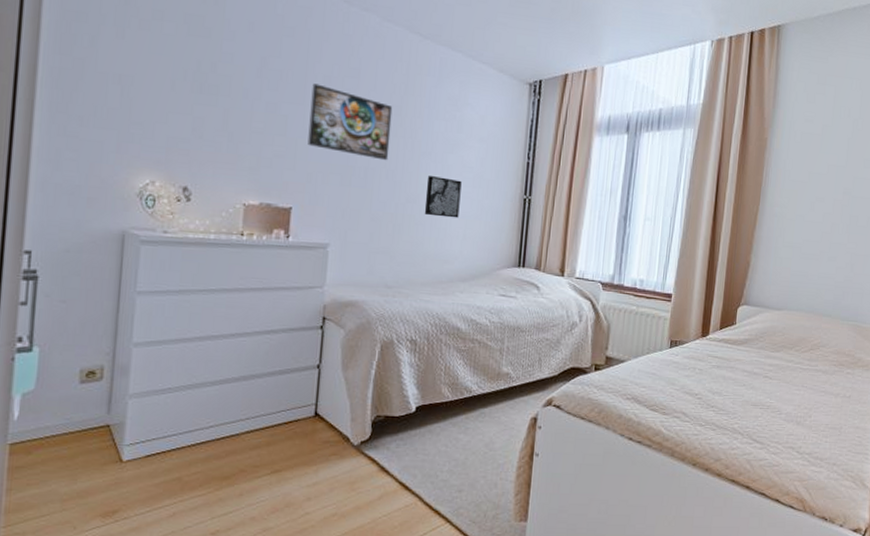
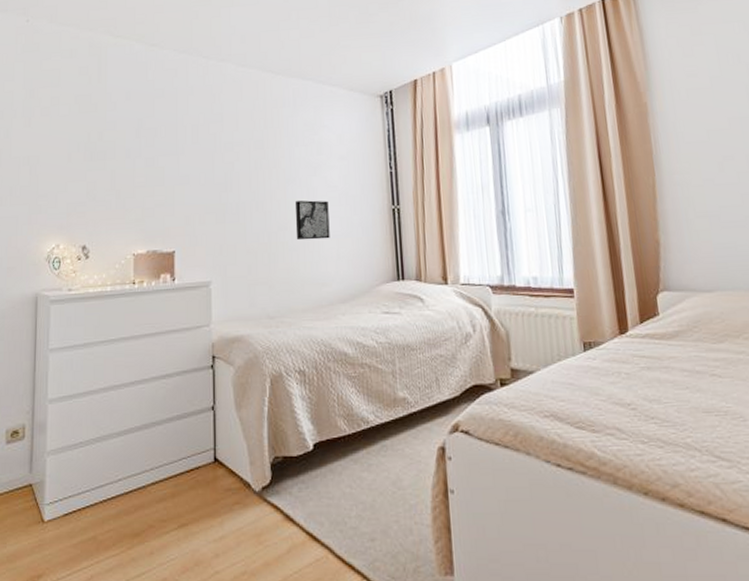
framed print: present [307,83,393,161] -> none [183,133,257,194]

